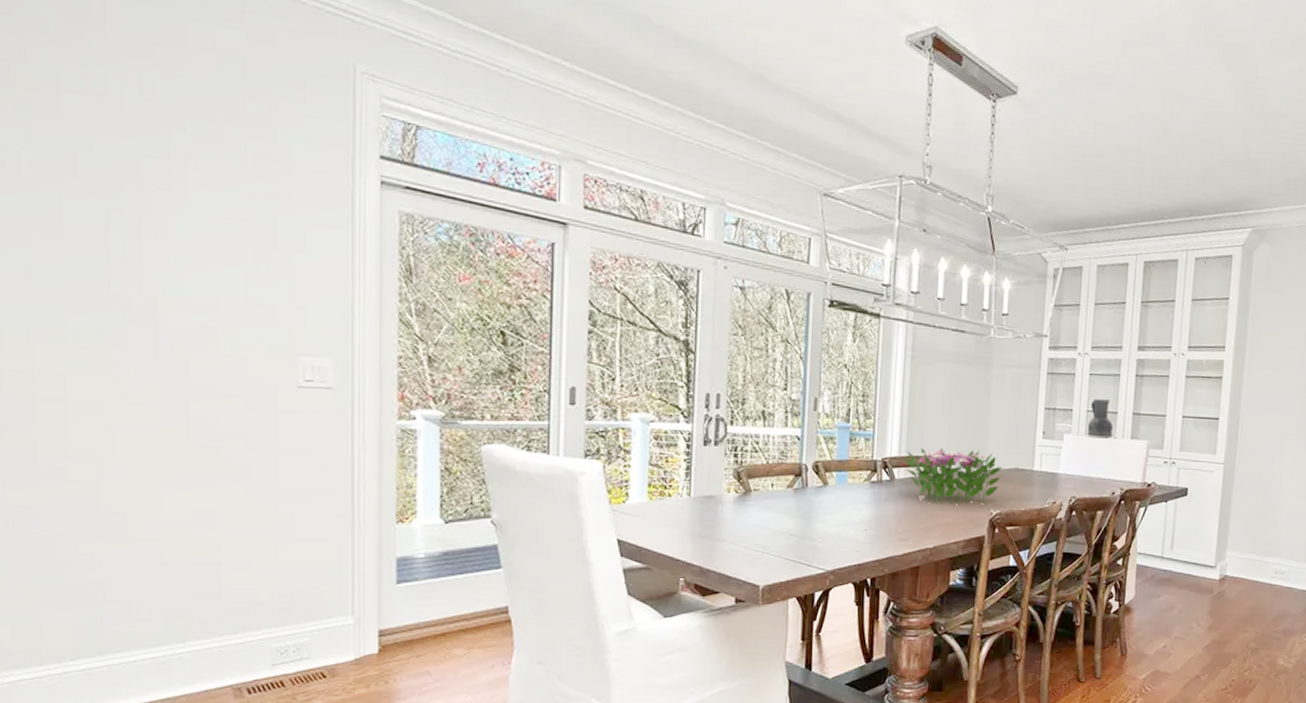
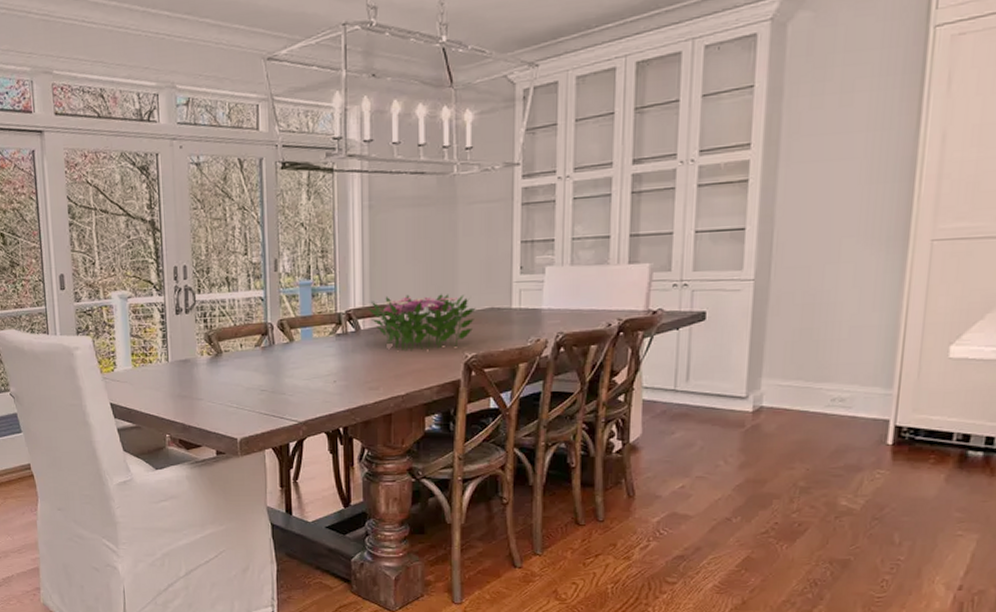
vase: present [1087,399,1114,438] -> none [573,224,606,266]

